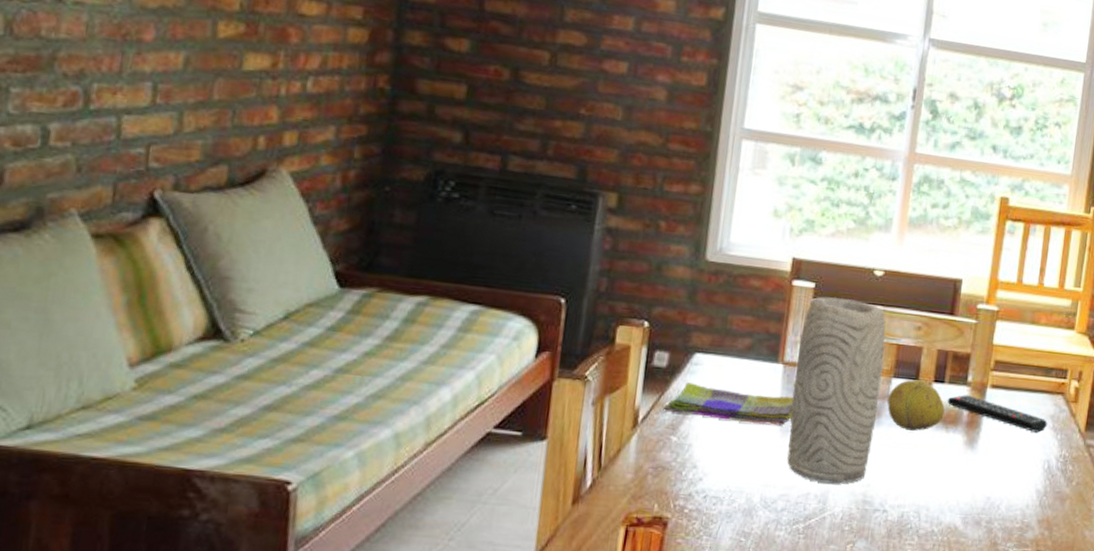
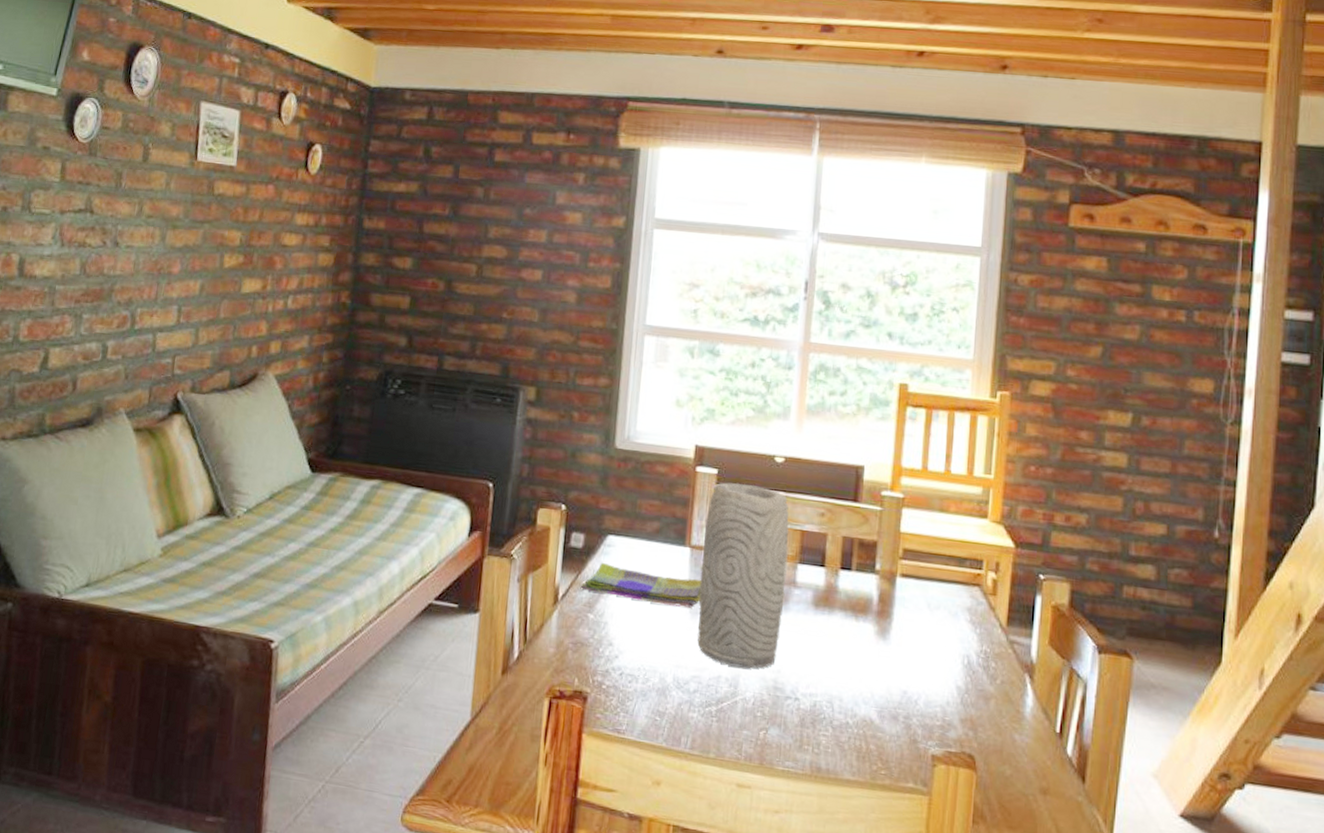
fruit: present [887,379,945,432] -> none [794,565,853,619]
remote control: present [947,395,1048,432] -> none [855,583,965,625]

